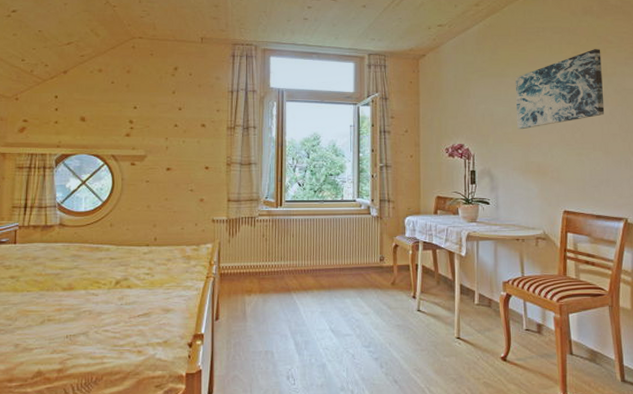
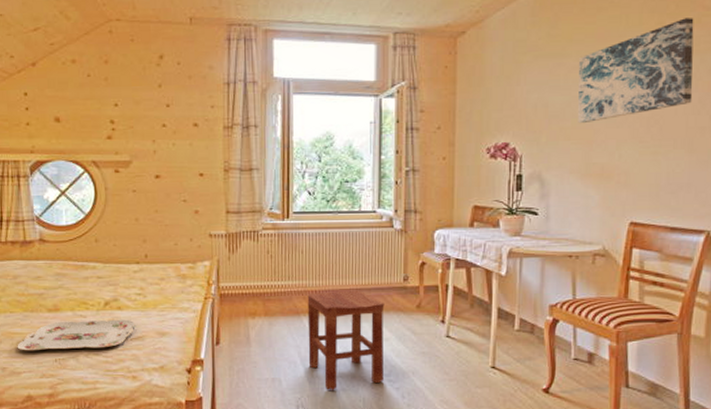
serving tray: none [31,297,143,328] -> present [17,319,135,351]
stool: none [297,269,364,361] -> present [307,290,384,390]

